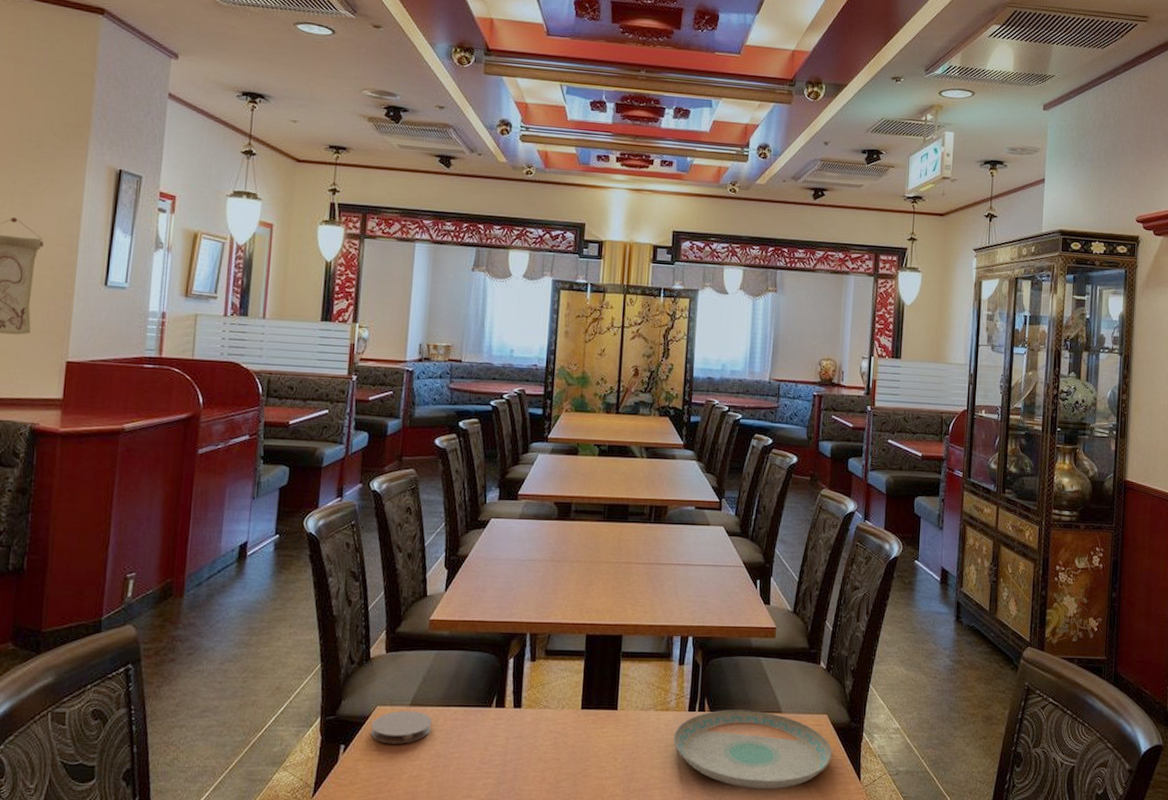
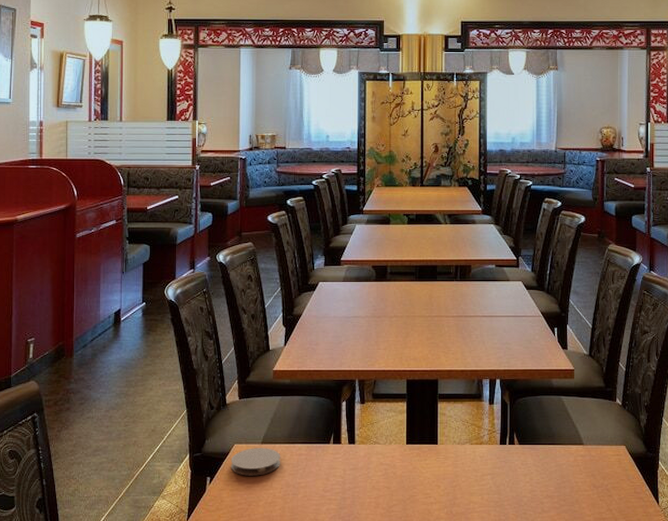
plate: present [673,709,833,788] -> none [488,443,632,511]

